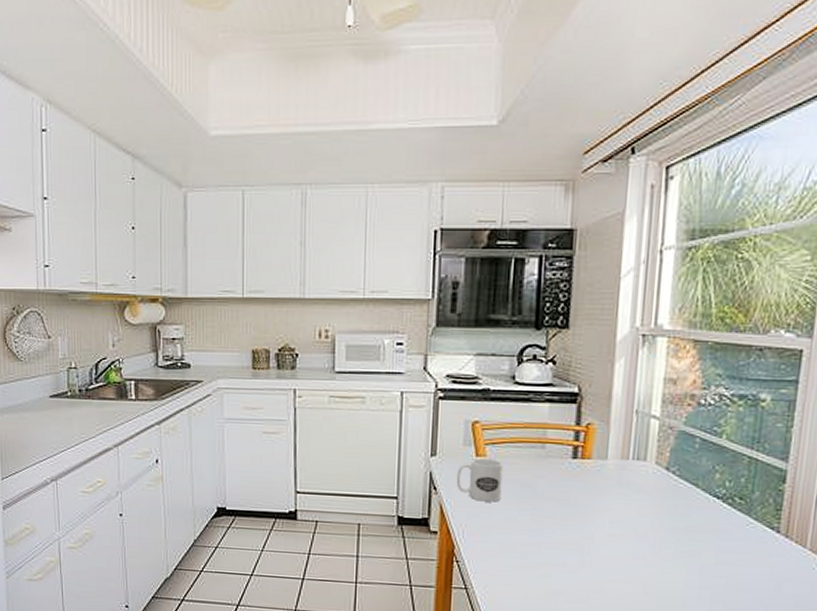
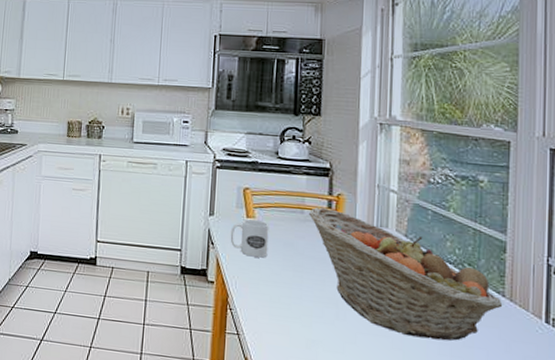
fruit basket: none [551,440,777,584] -> present [309,207,503,341]

